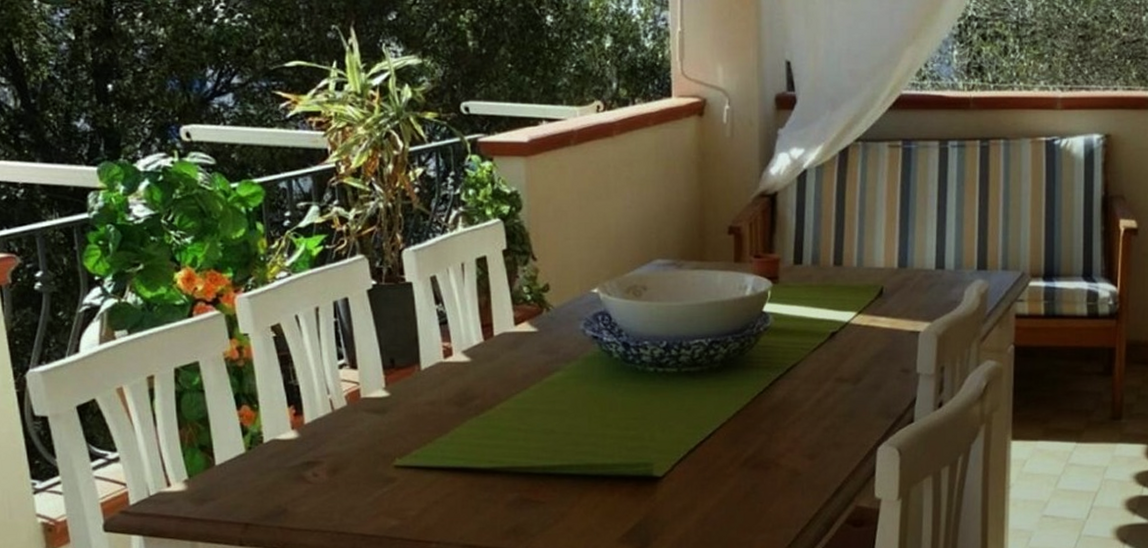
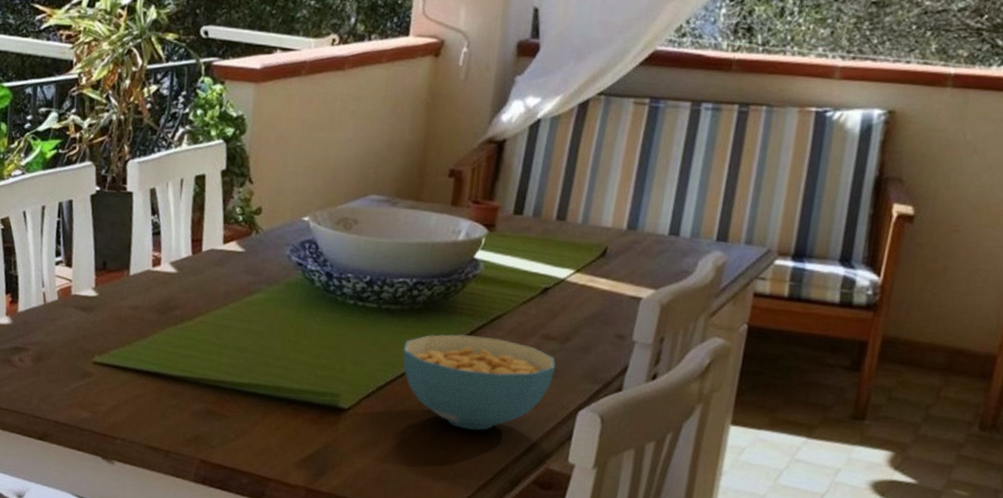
cereal bowl: none [708,387,851,480] -> present [402,334,556,430]

